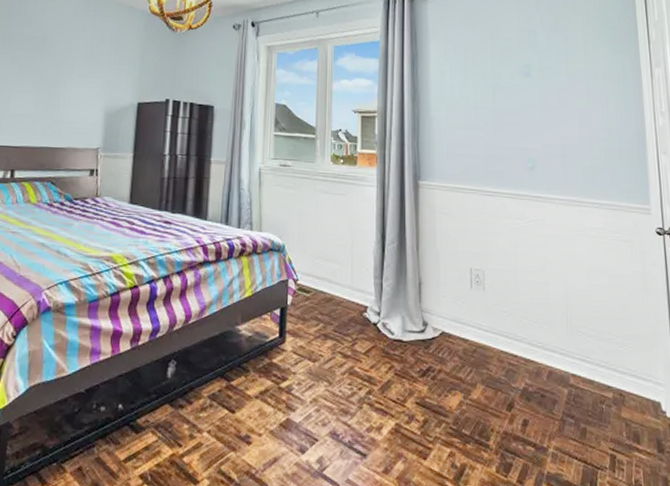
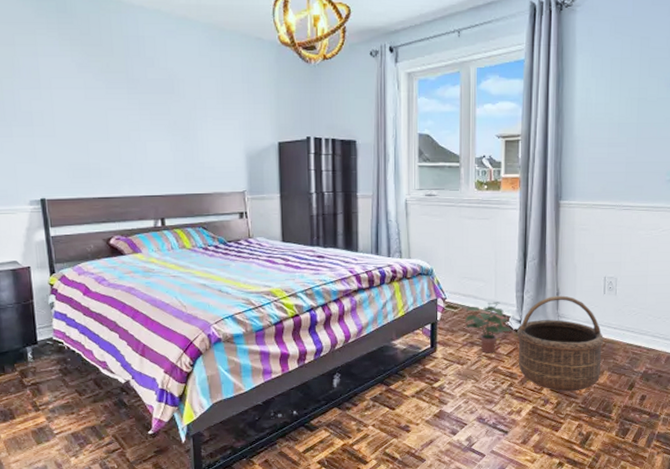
potted plant: none [318,288,371,350] -> present [465,302,513,353]
basket: none [376,286,474,407] -> present [517,295,604,392]

